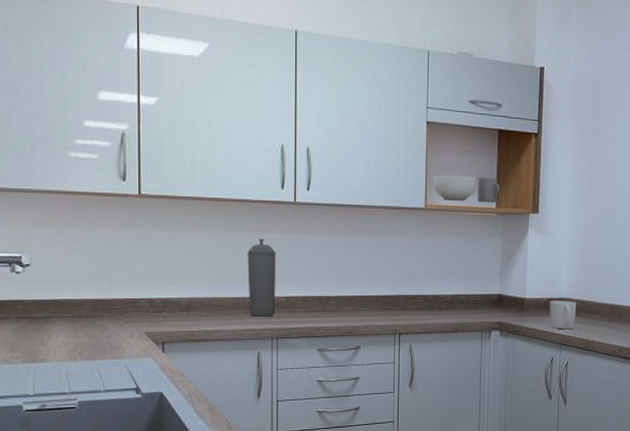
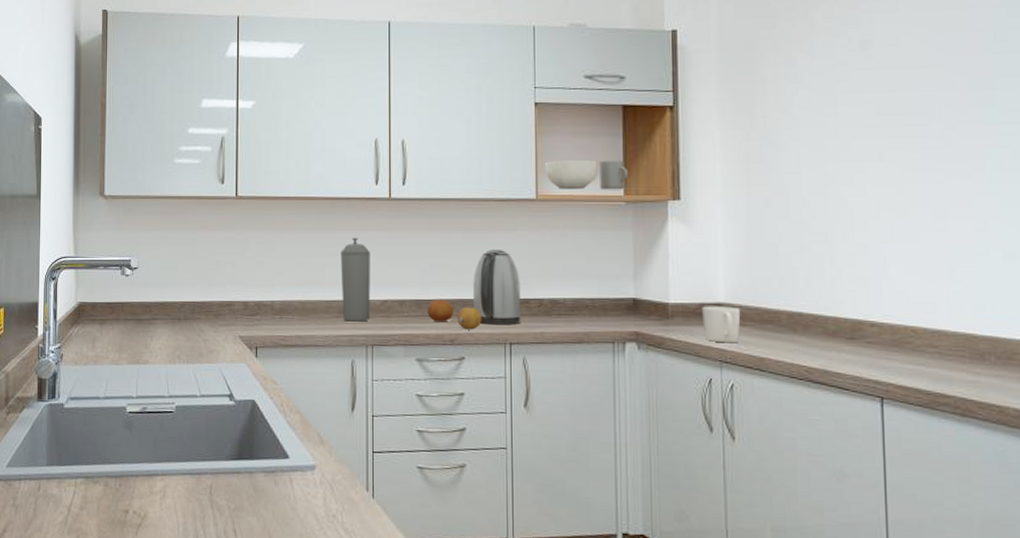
fruit: none [328,296,352,316] -> present [427,300,454,322]
fruit: none [354,302,376,322] -> present [457,307,482,330]
kettle: none [369,252,409,318] -> present [473,250,521,325]

